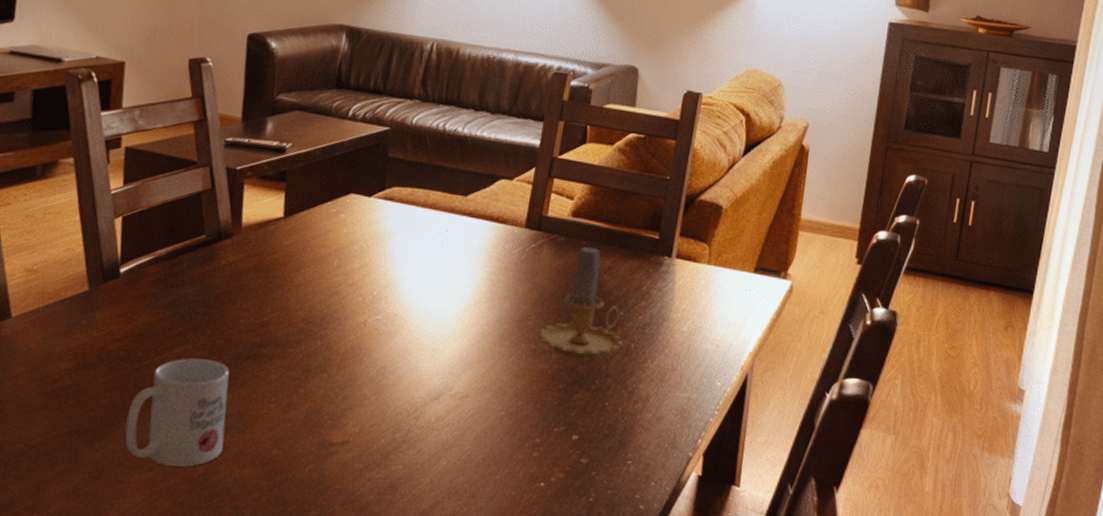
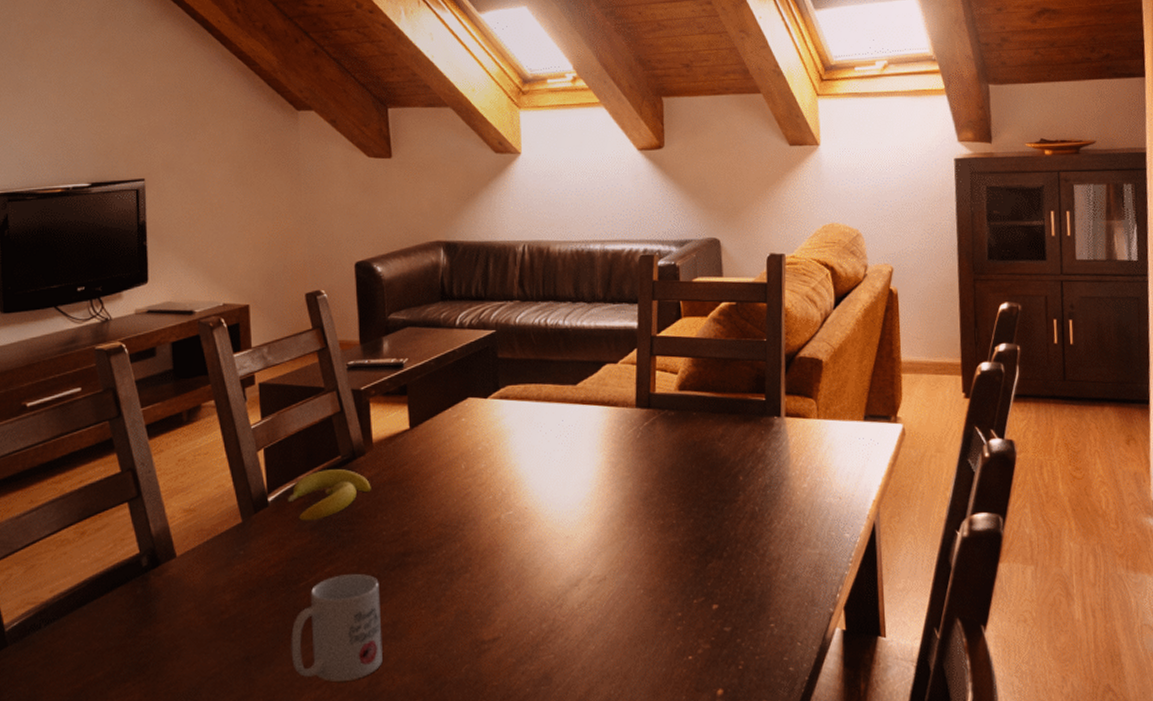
banana: none [142,247,234,299] -> present [288,469,371,521]
candle: present [537,242,623,360] -> none [662,413,747,530]

